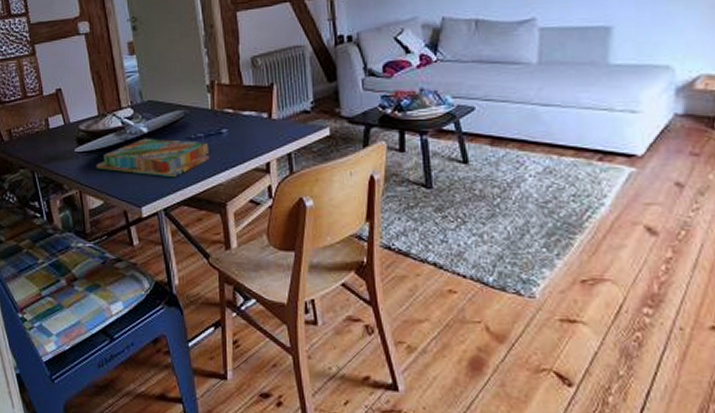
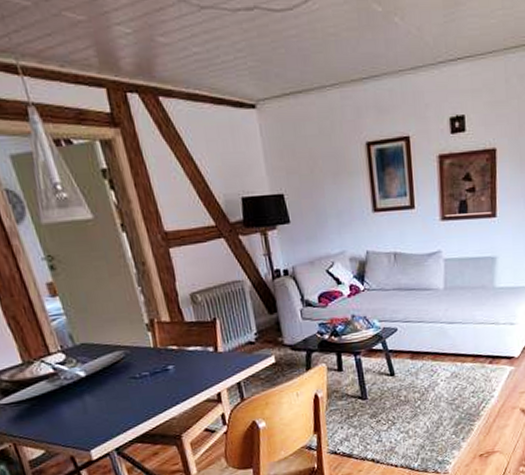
board game: present [96,138,211,177] -> none [29,379,159,419]

